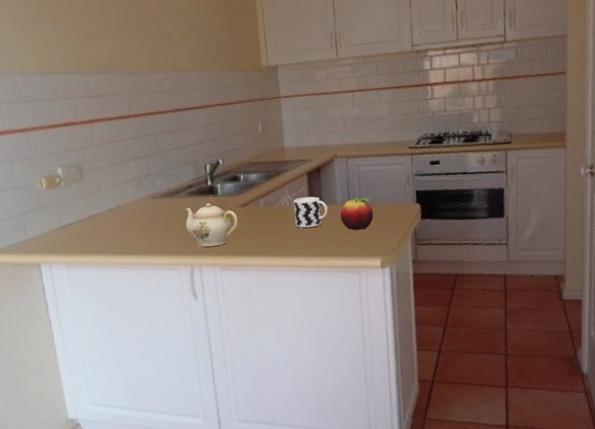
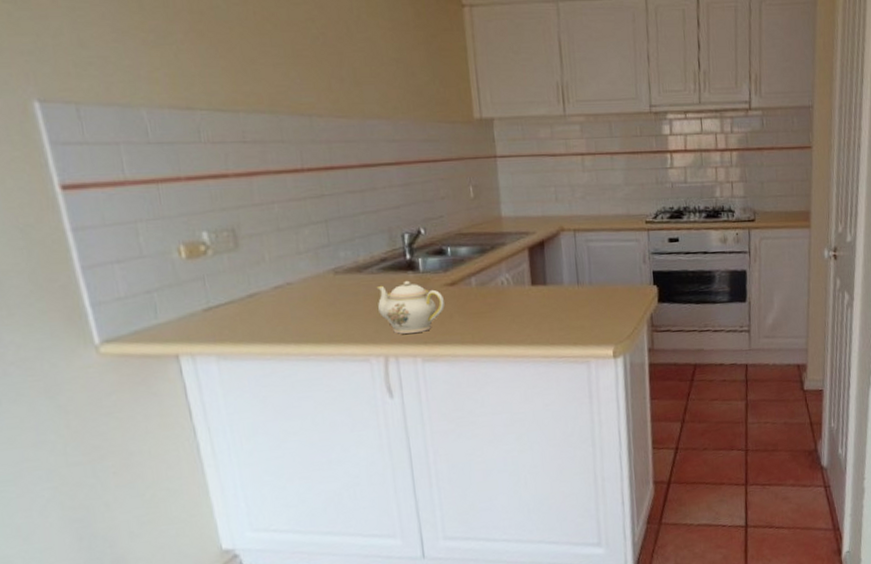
cup: present [293,196,328,228] -> none [512,275,553,312]
fruit: present [340,197,374,230] -> none [566,277,605,315]

